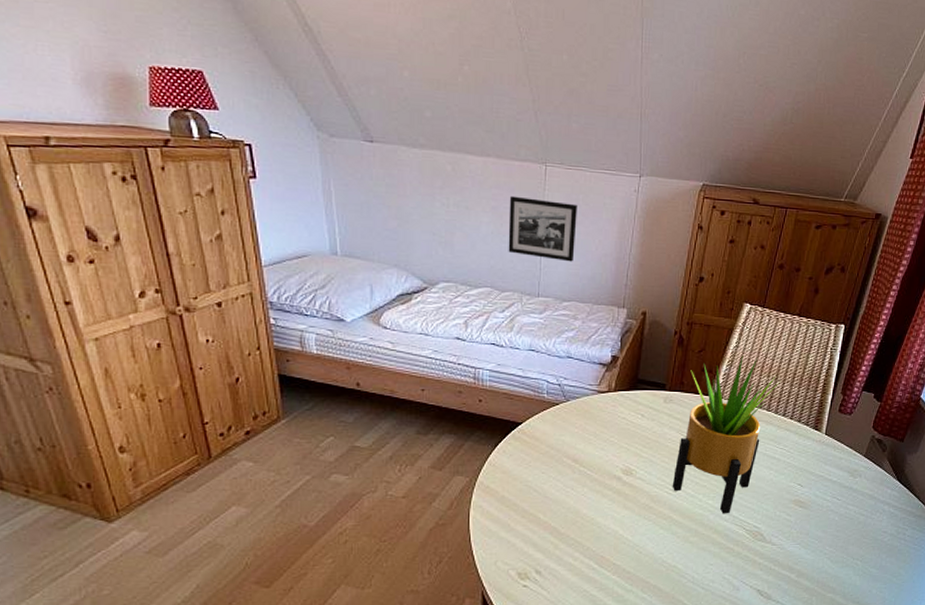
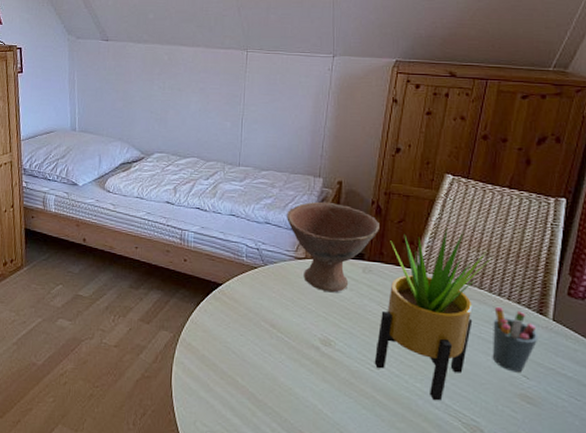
picture frame: present [508,195,578,262] -> none [213,78,275,135]
bowl: none [590,333,681,424] -> present [287,202,379,293]
pen holder: none [775,425,813,482] -> present [493,306,539,373]

